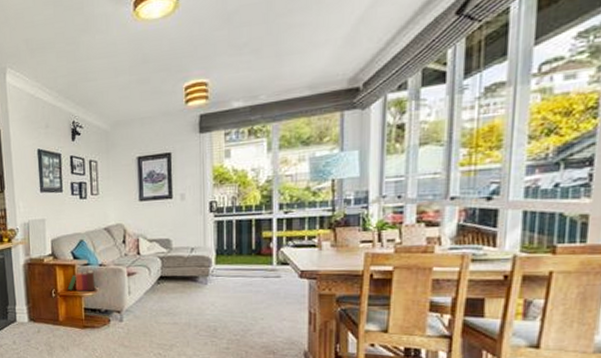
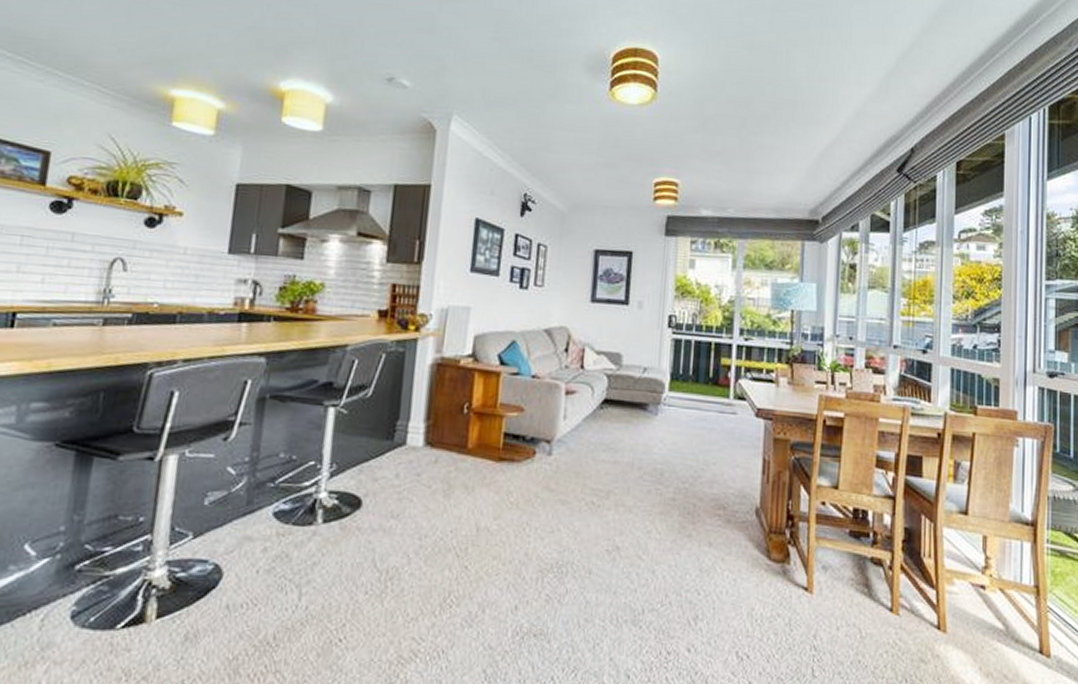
books: present [67,270,95,292] -> none [485,382,525,411]

